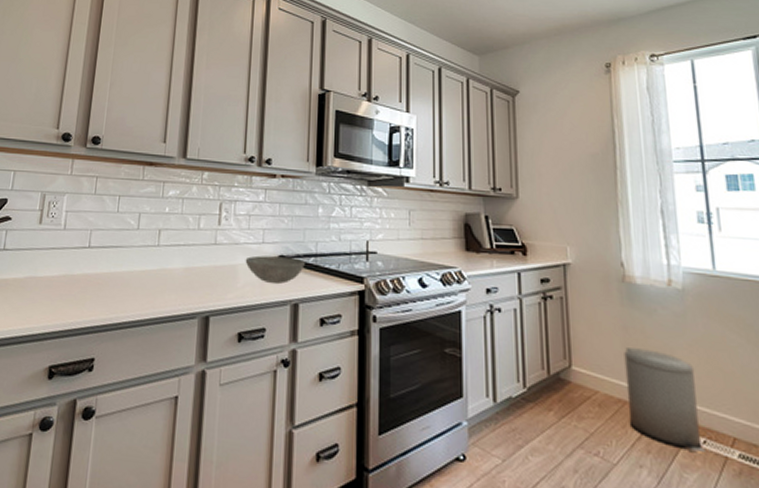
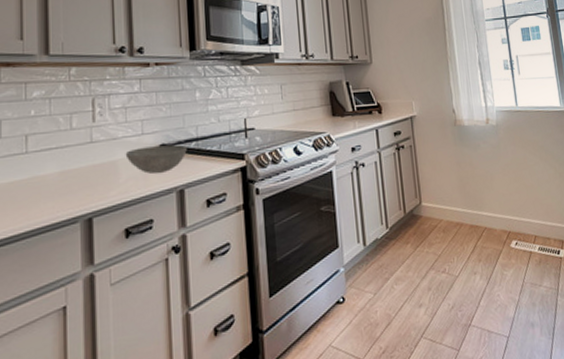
pedal bin: present [624,347,707,452] -> none [458,178,518,253]

